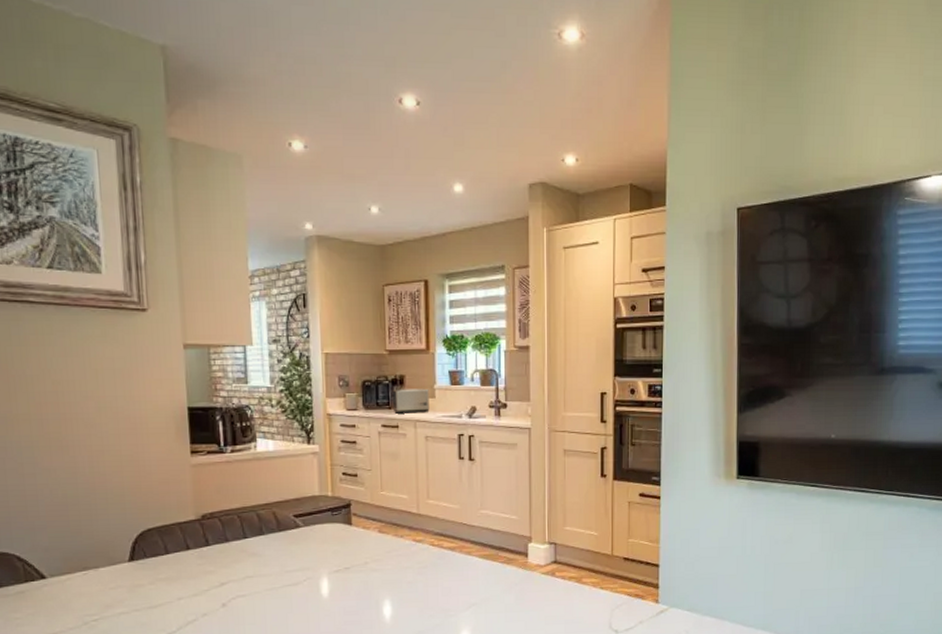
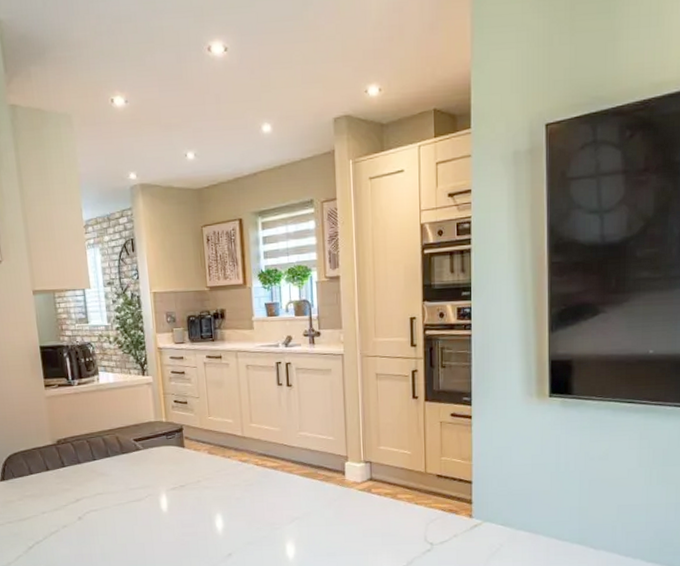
toaster: present [392,388,430,414] -> none [214,321,249,345]

